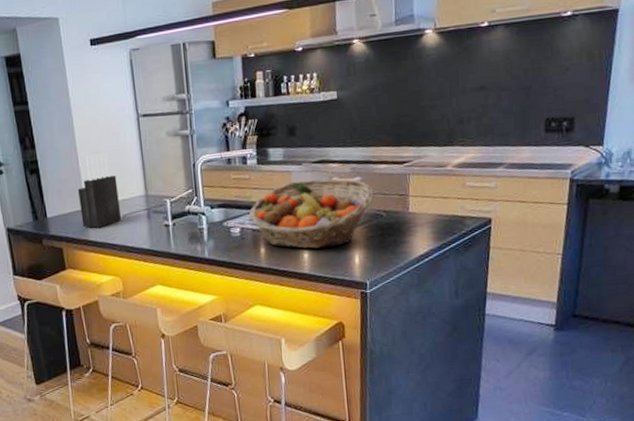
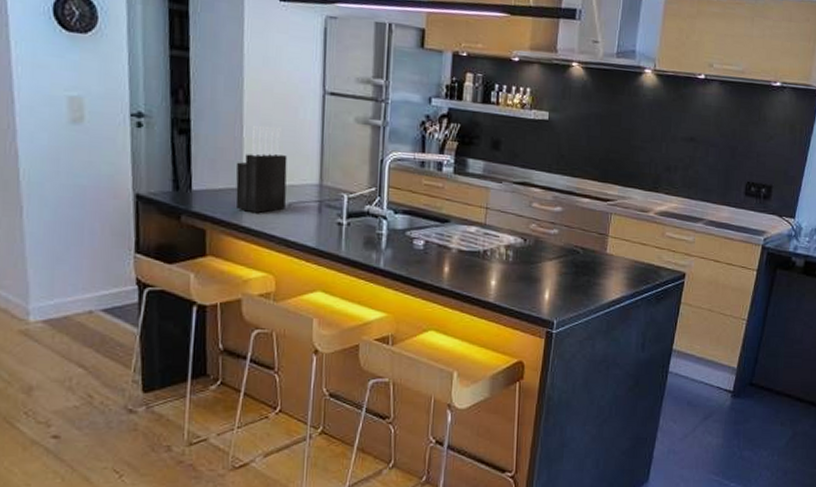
fruit basket: present [249,179,374,249] -> none [436,199,574,278]

